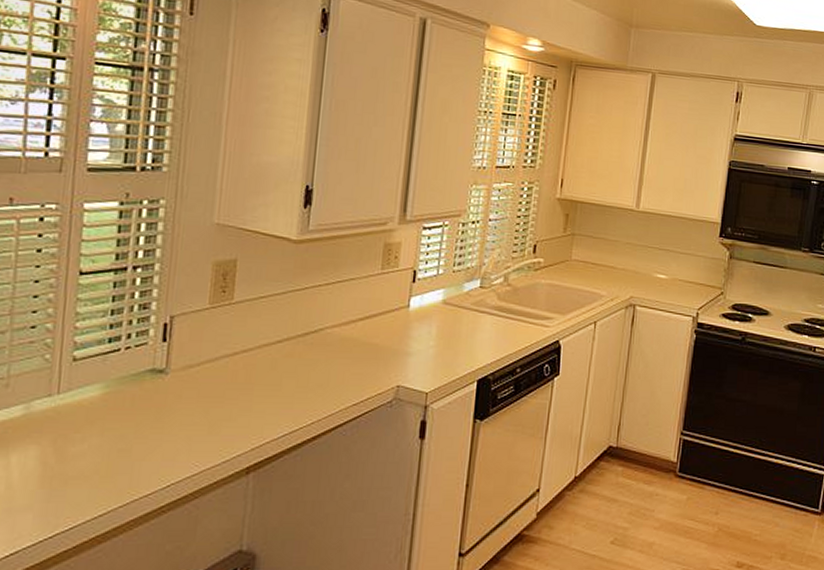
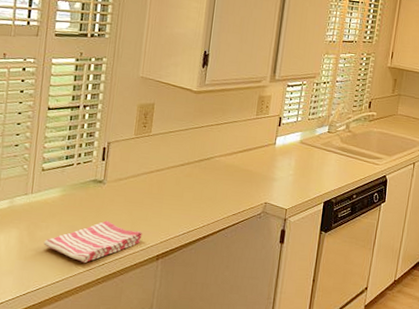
dish towel: none [78,425,224,487] -> present [43,220,142,264]

